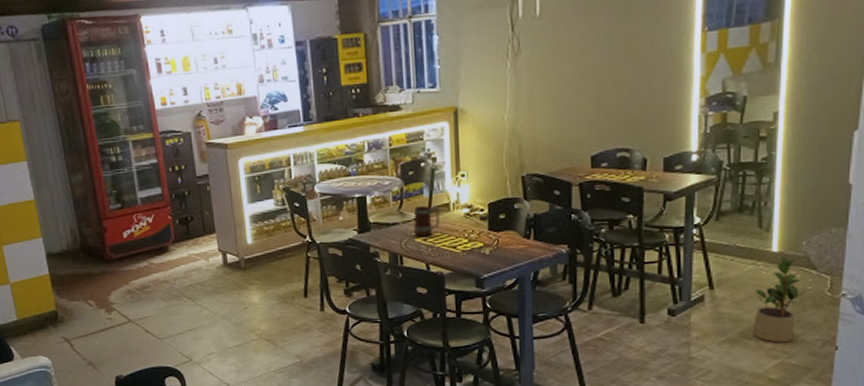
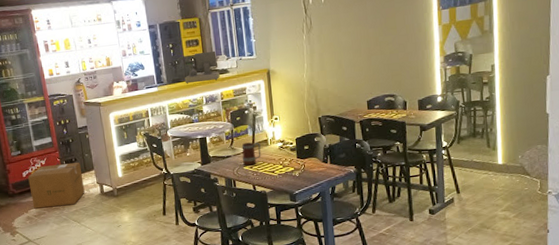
box: none [130,222,203,280] -> present [28,162,85,209]
cash register: none [340,79,389,123] -> present [184,50,220,84]
potted plant: present [752,256,808,343] -> none [489,166,525,230]

